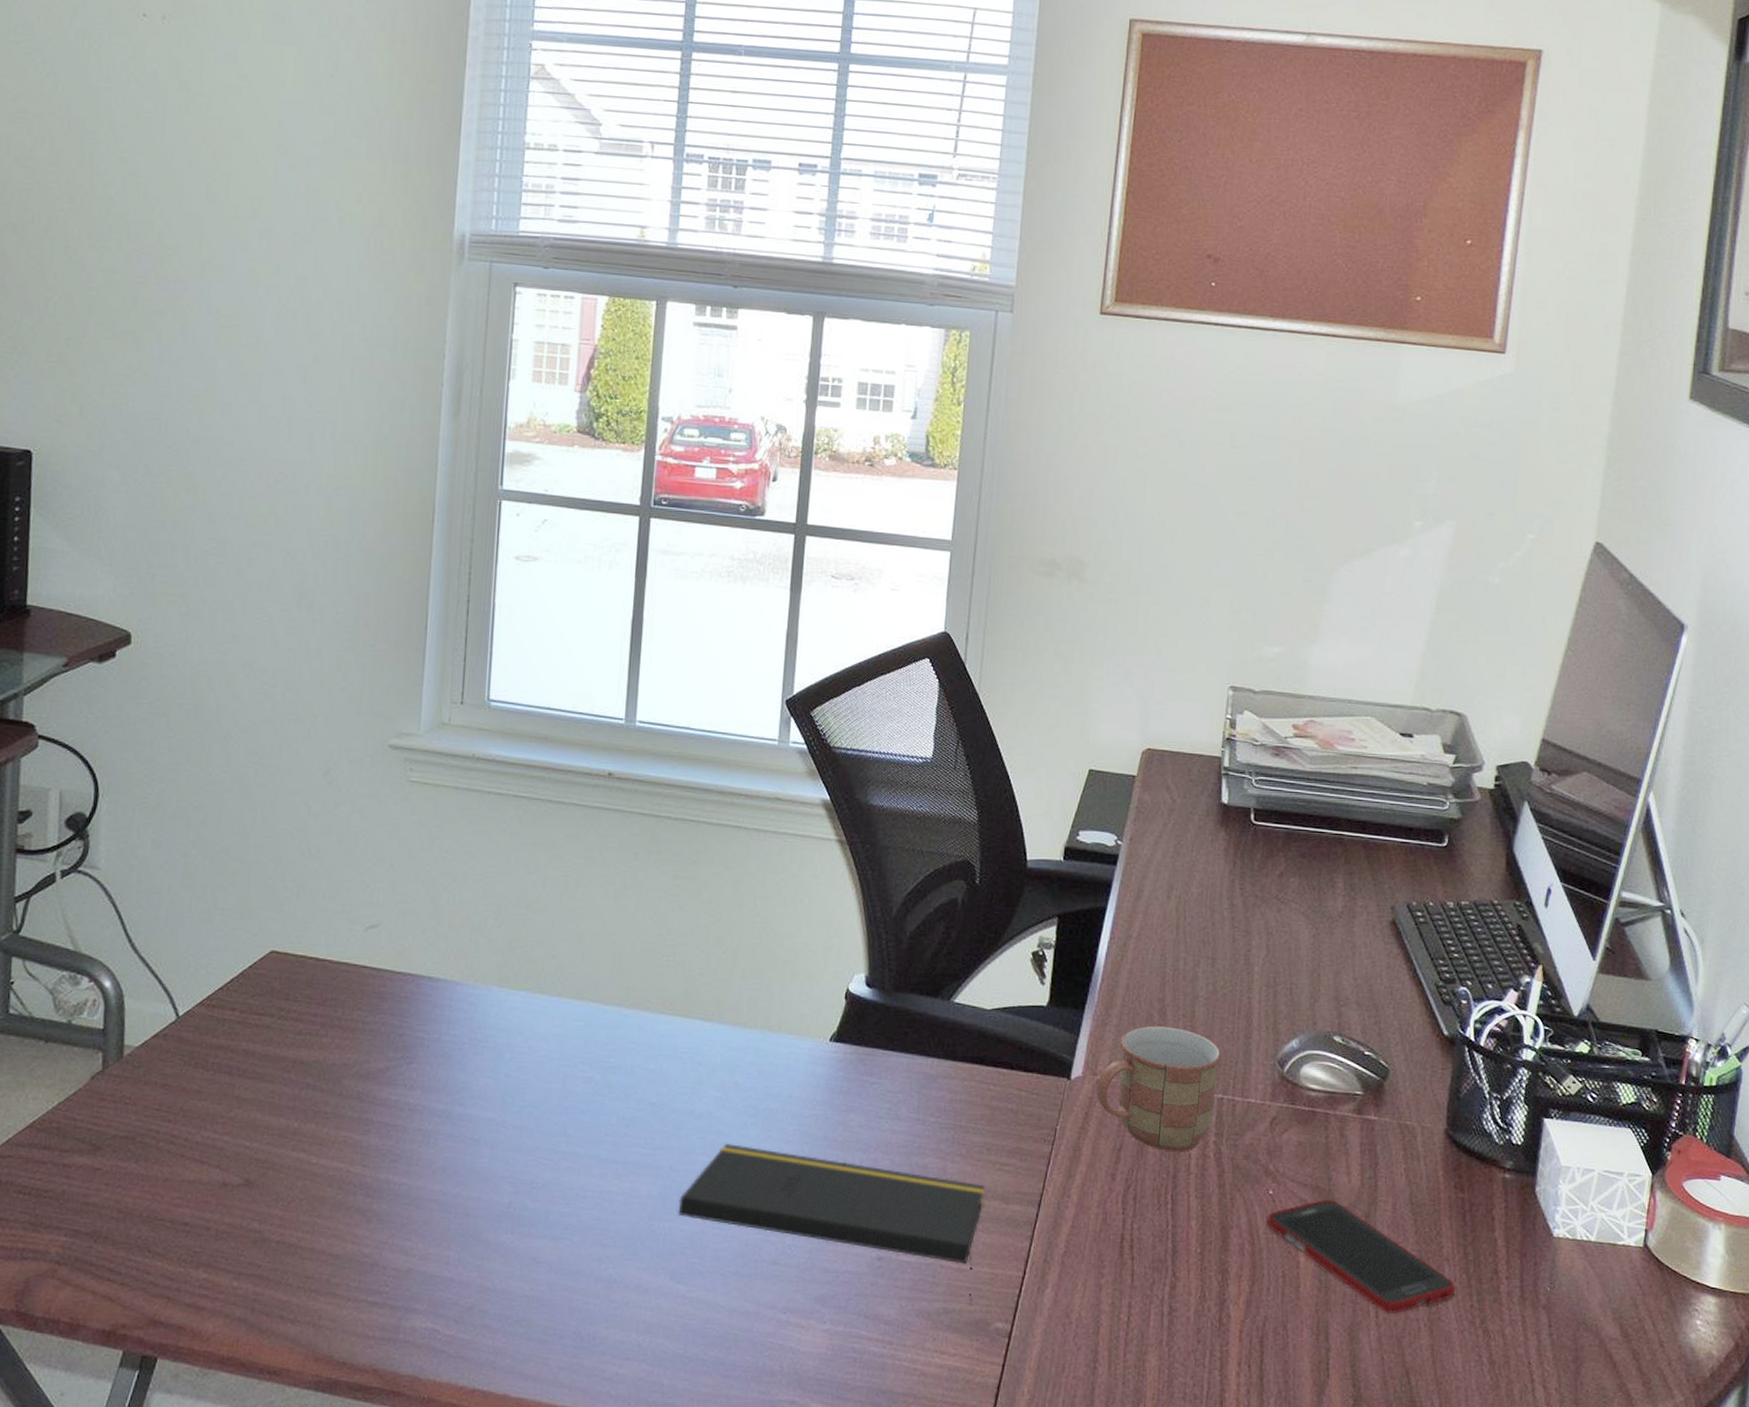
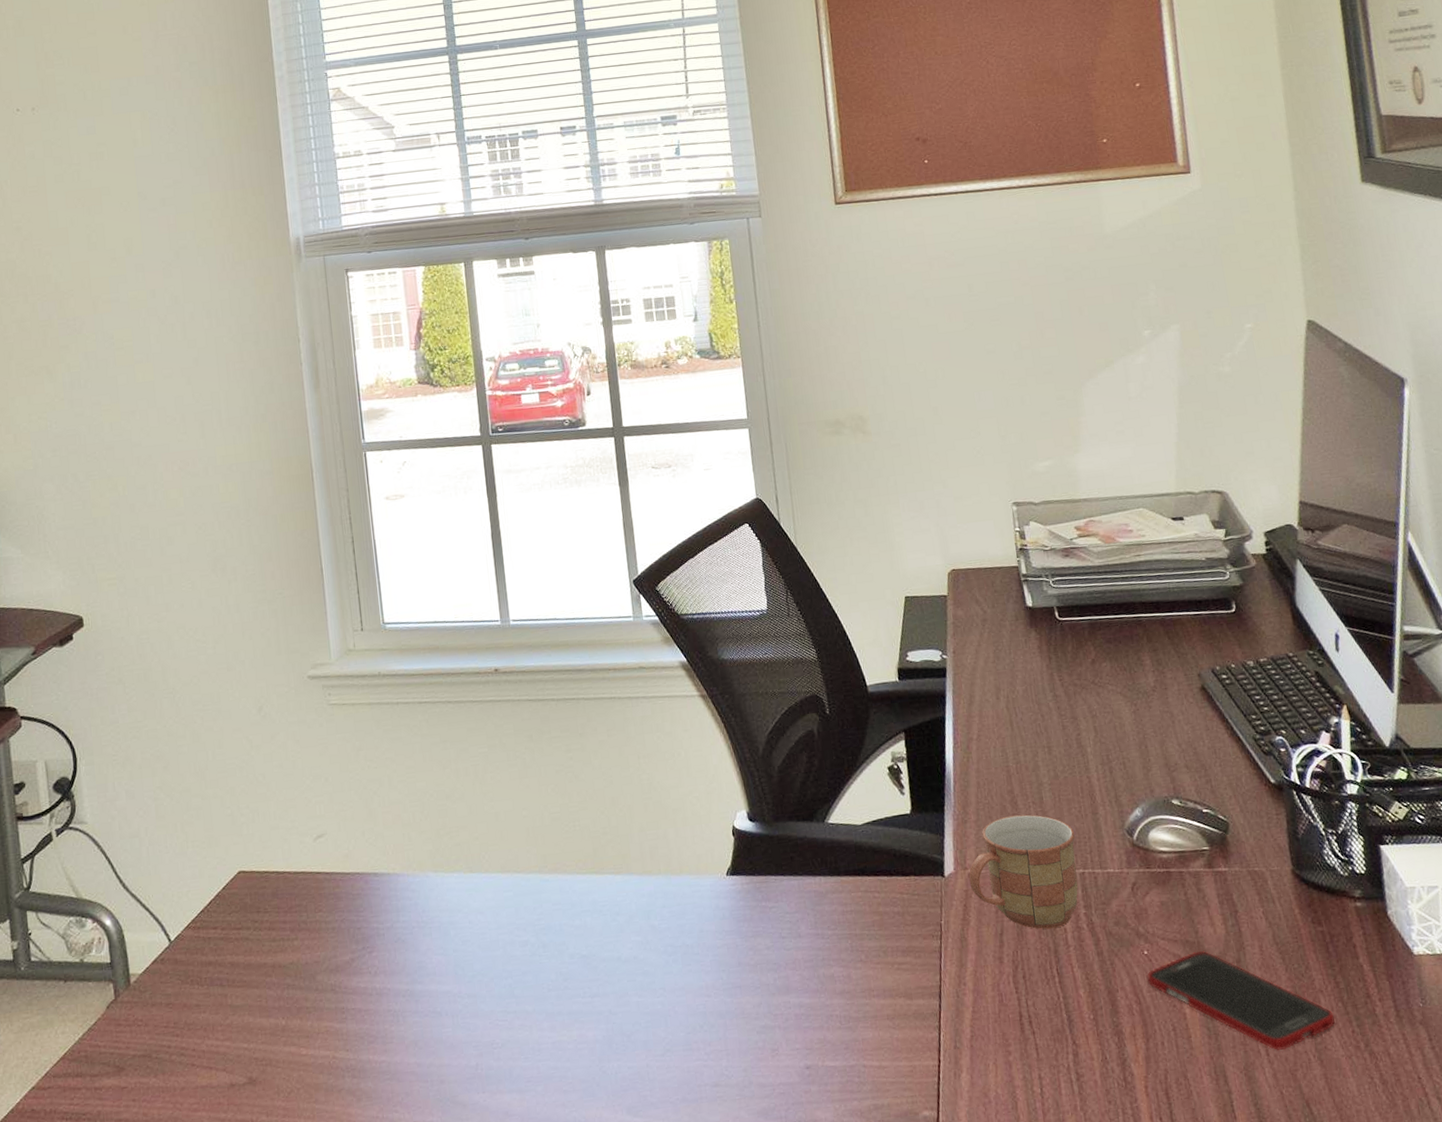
notepad: present [678,1144,985,1303] -> none [622,982,898,1096]

